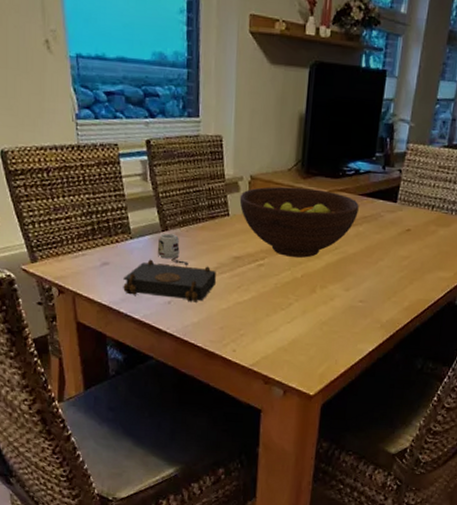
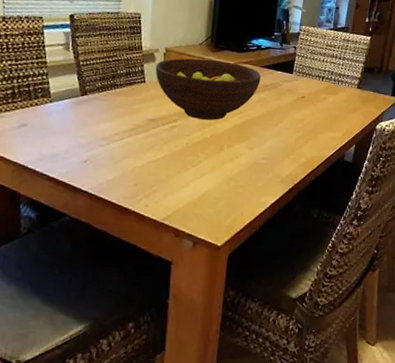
book: present [123,259,216,302] -> none [40,121,132,161]
mug: present [157,233,189,266] -> none [75,97,106,127]

